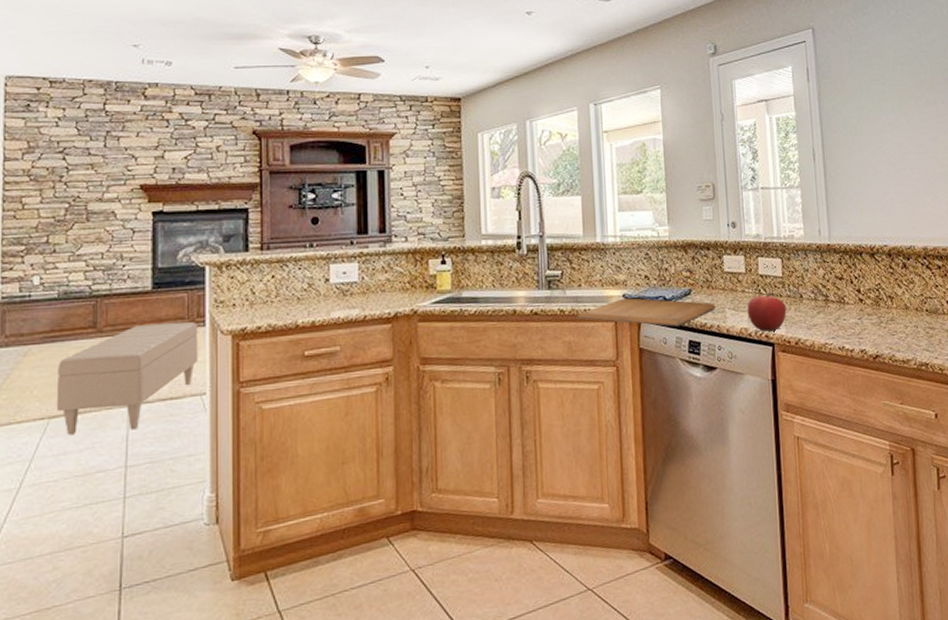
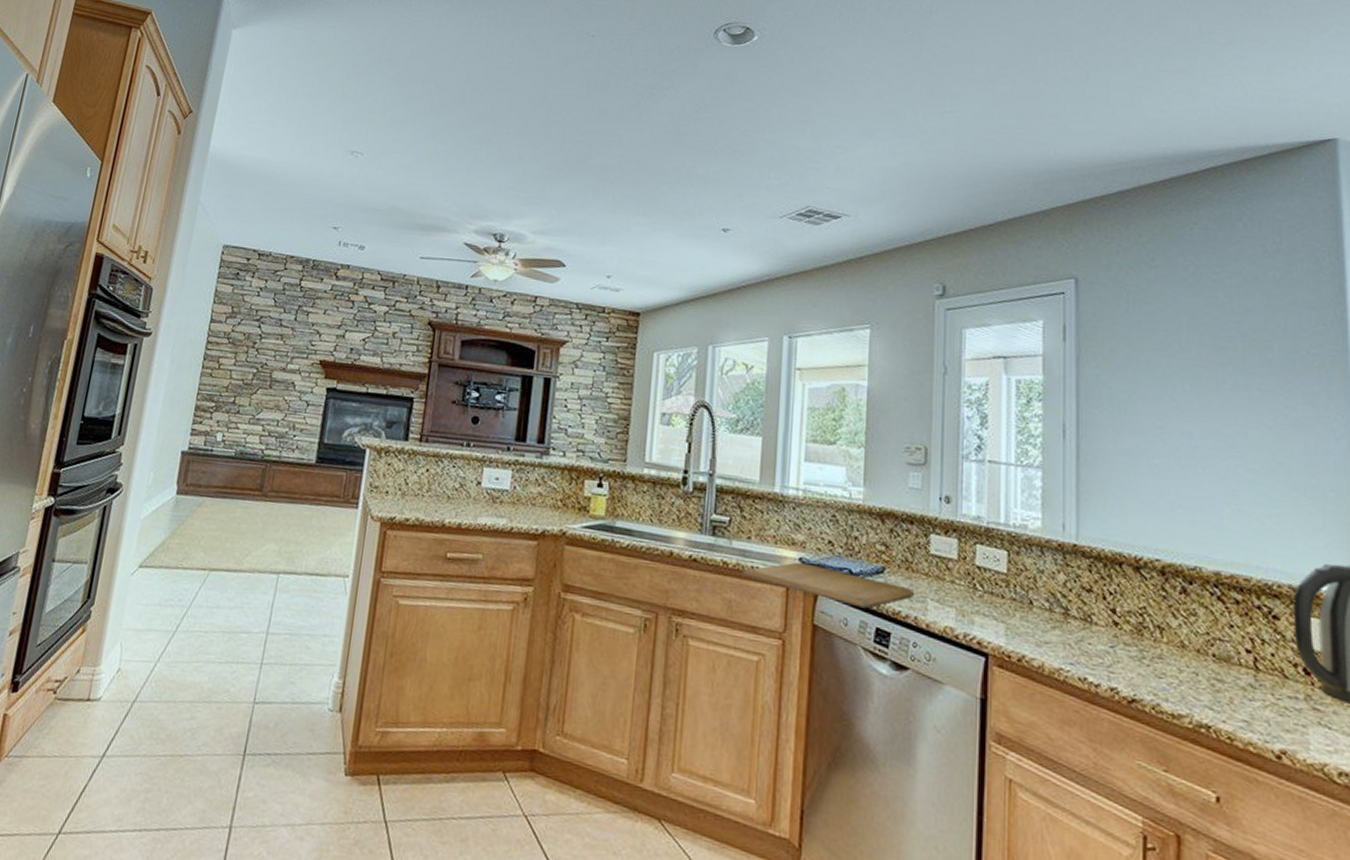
ottoman: present [56,322,199,436] -> none [217,496,352,598]
fruit: present [747,292,787,332] -> none [955,589,1010,639]

